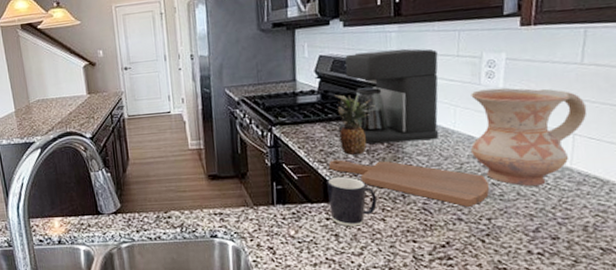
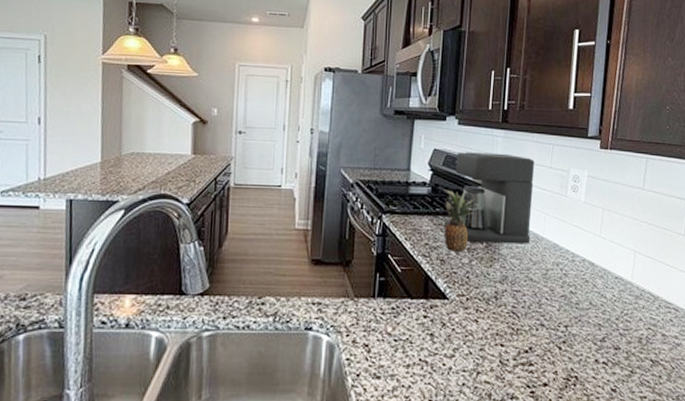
mug: present [327,176,377,227] -> none [428,272,472,326]
cutting board: present [329,159,489,207] -> none [432,255,568,313]
ceramic jug: present [471,88,588,187] -> none [556,201,646,298]

